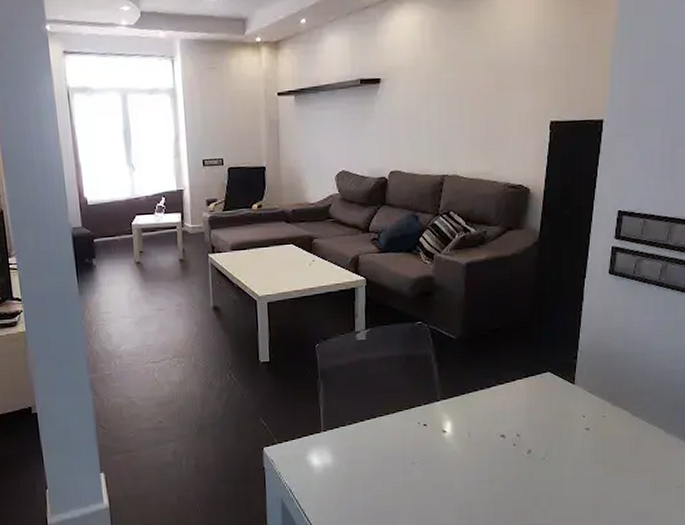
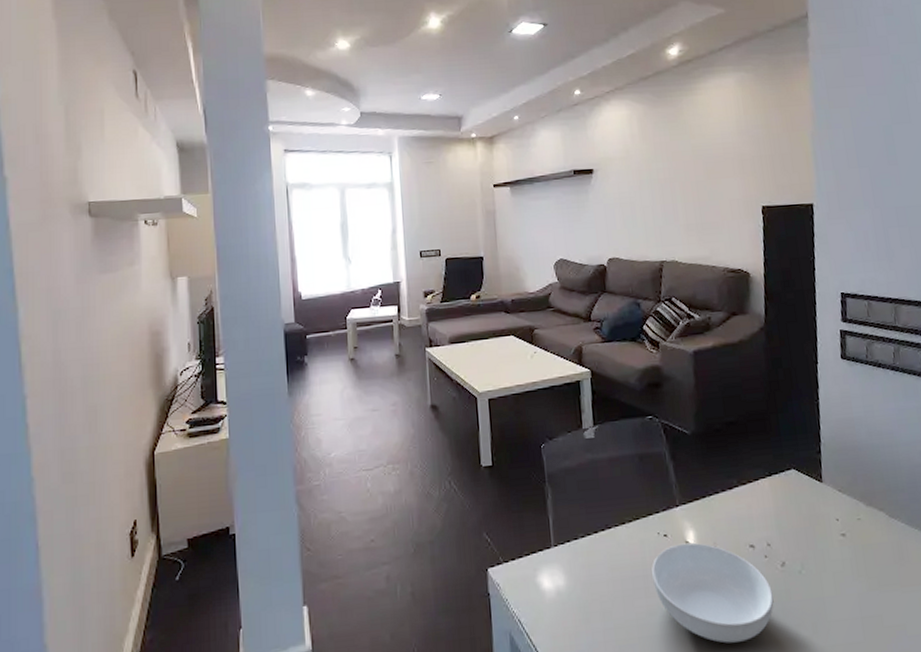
serving bowl: none [410,431,517,513] -> present [652,542,774,643]

